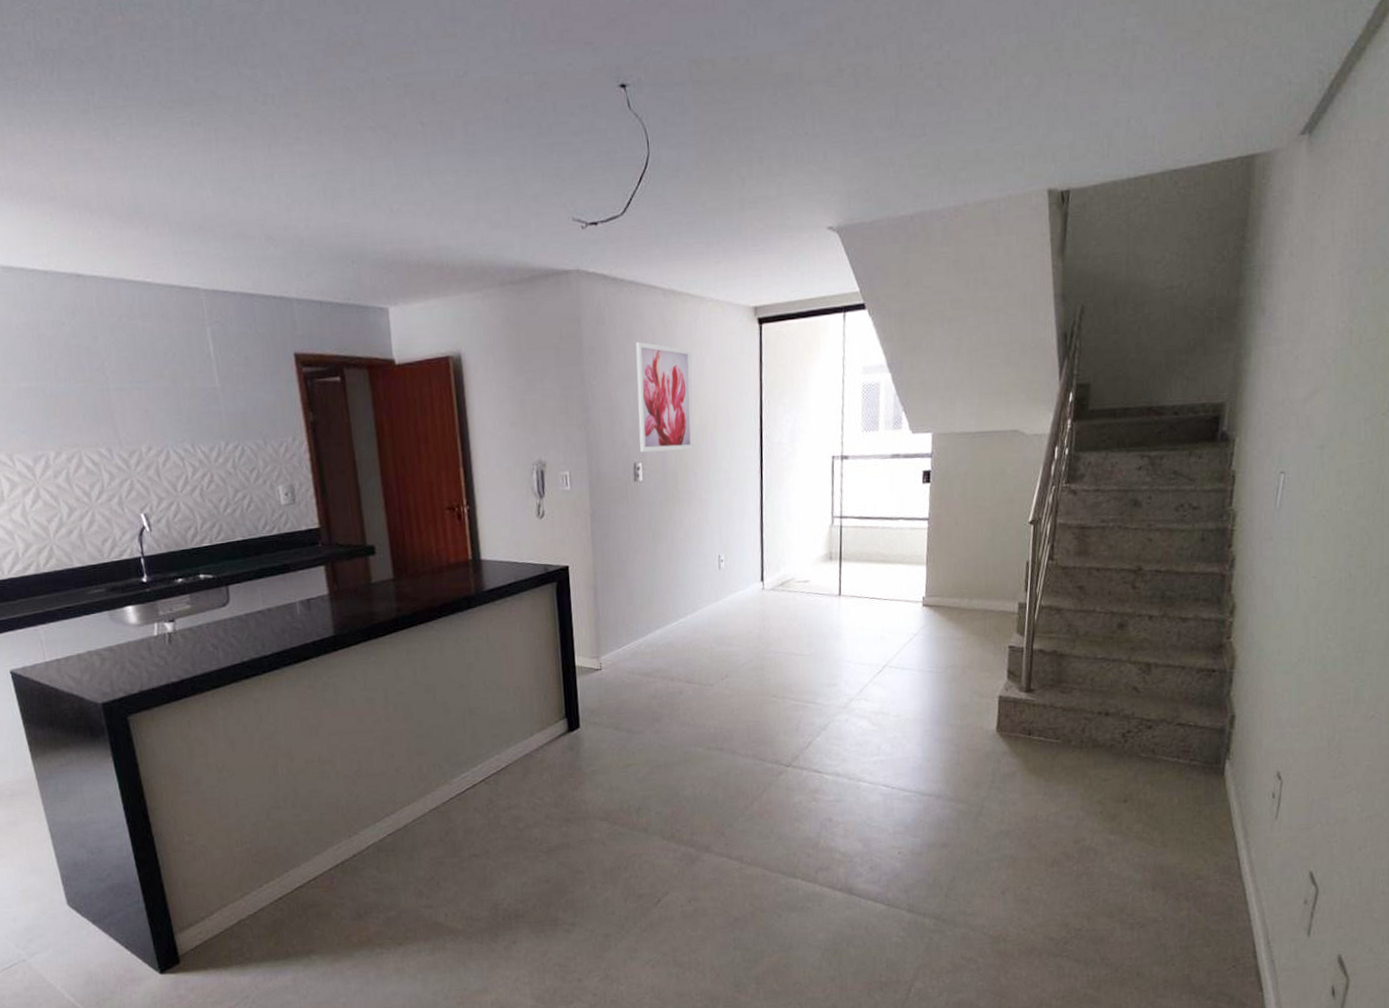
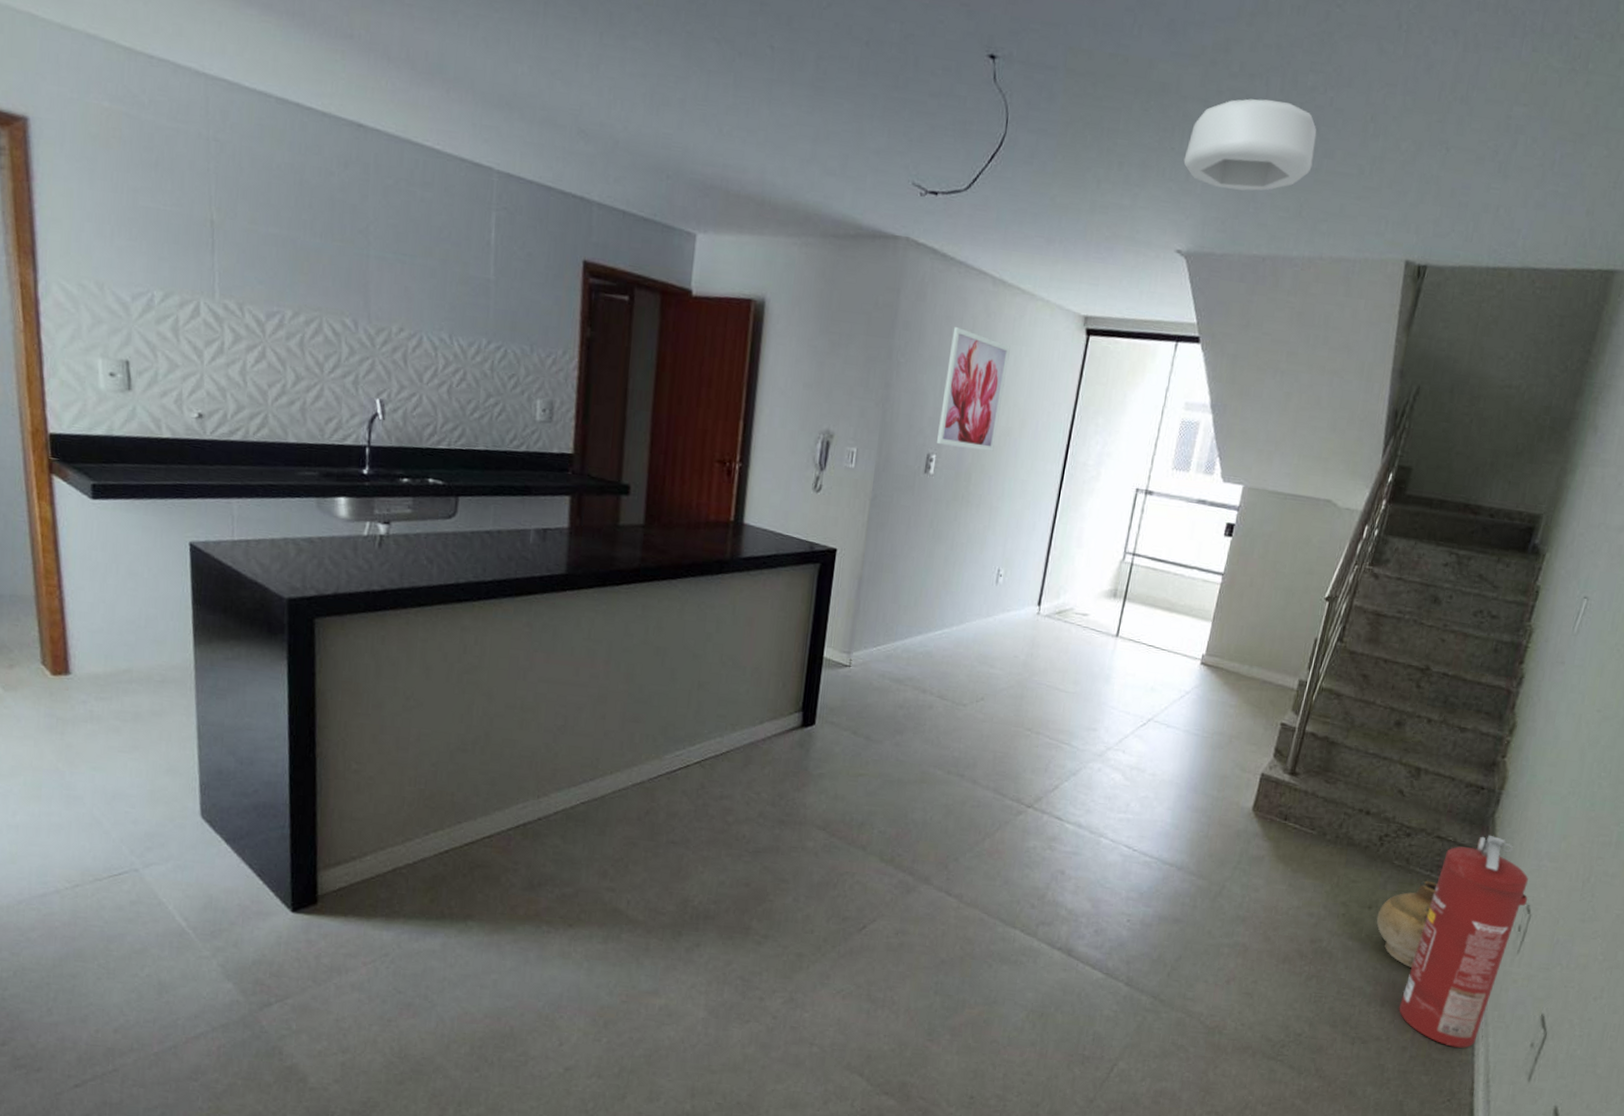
ceiling light: none [819,65,942,160] -> present [1183,98,1317,191]
ceramic jug: none [1133,766,1186,850] -> present [1376,880,1438,968]
fire extinguisher: none [1170,713,1277,917] -> present [1398,834,1529,1048]

